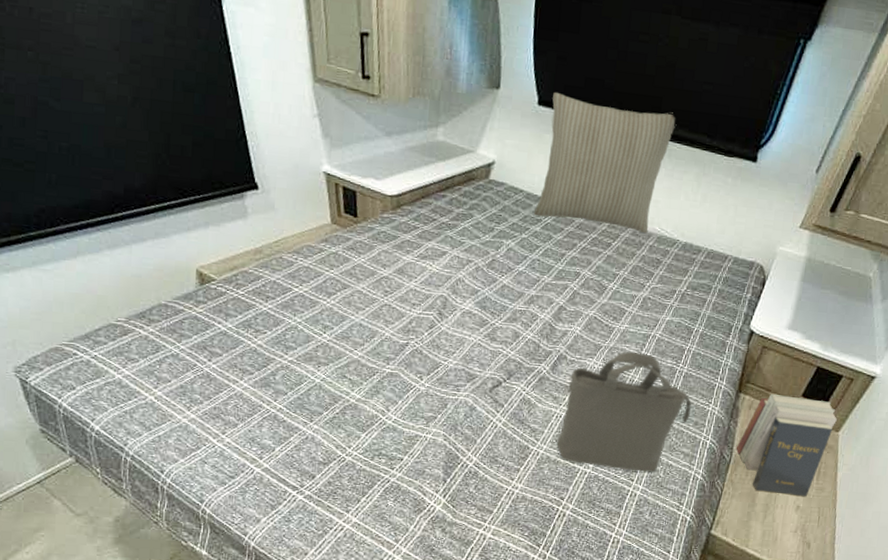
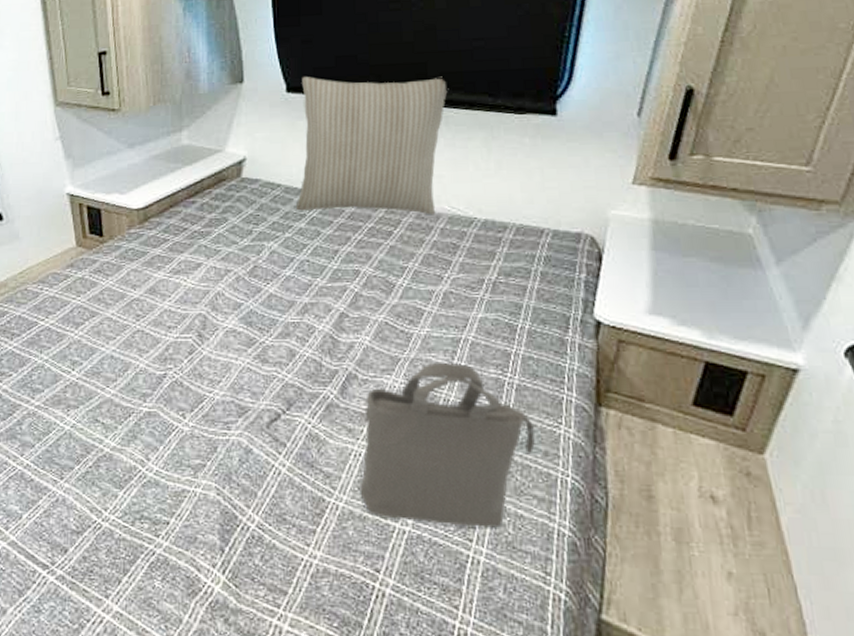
books: present [737,394,838,497] -> none [612,405,758,558]

